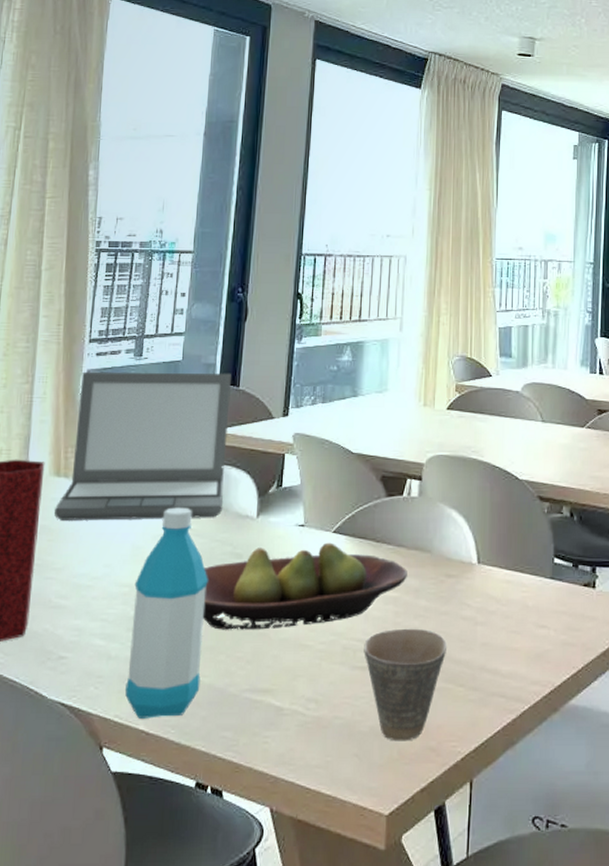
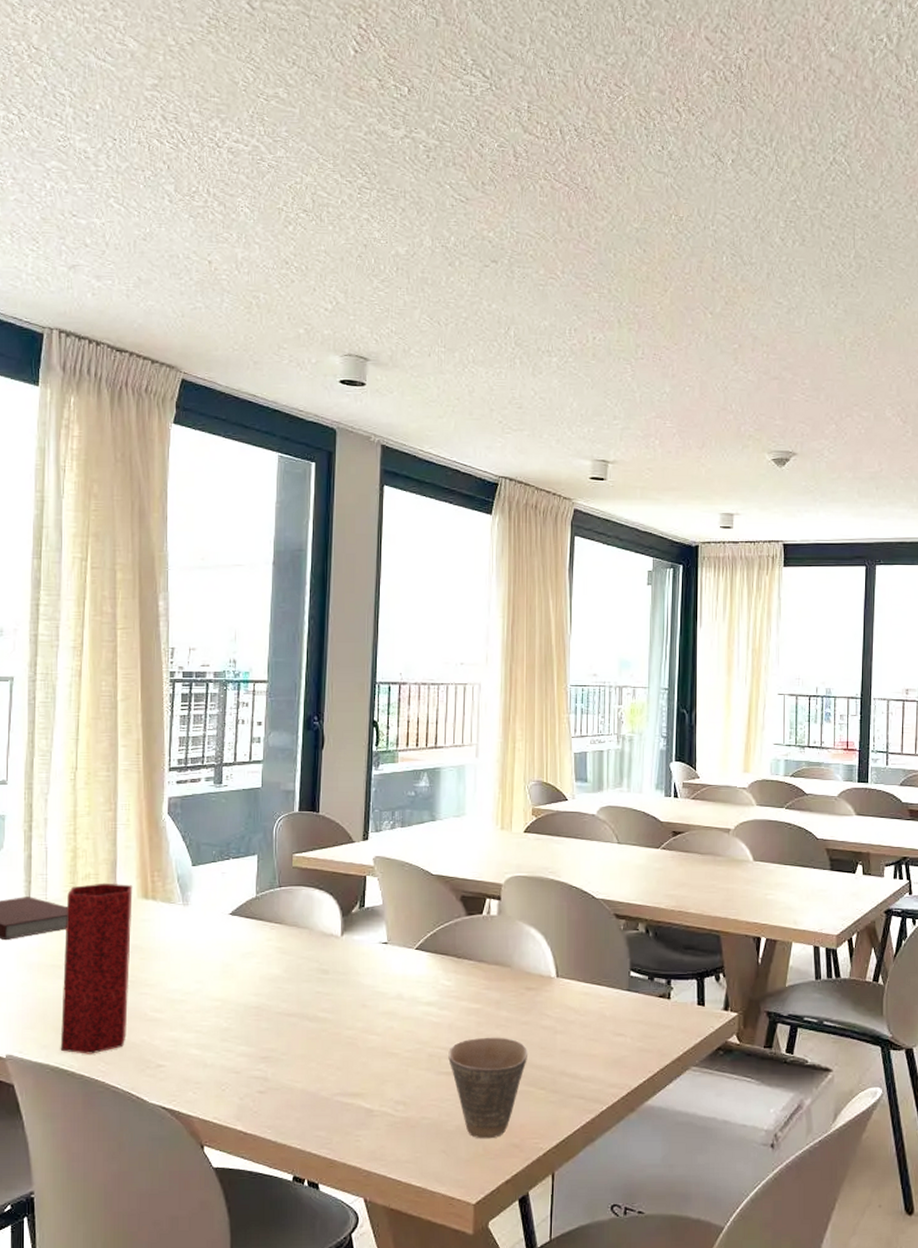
laptop: present [55,371,231,520] -> none [145,799,311,940]
water bottle: present [125,507,208,719] -> none [223,927,296,1120]
fruit bowl: present [202,542,407,630] -> none [292,958,488,1040]

